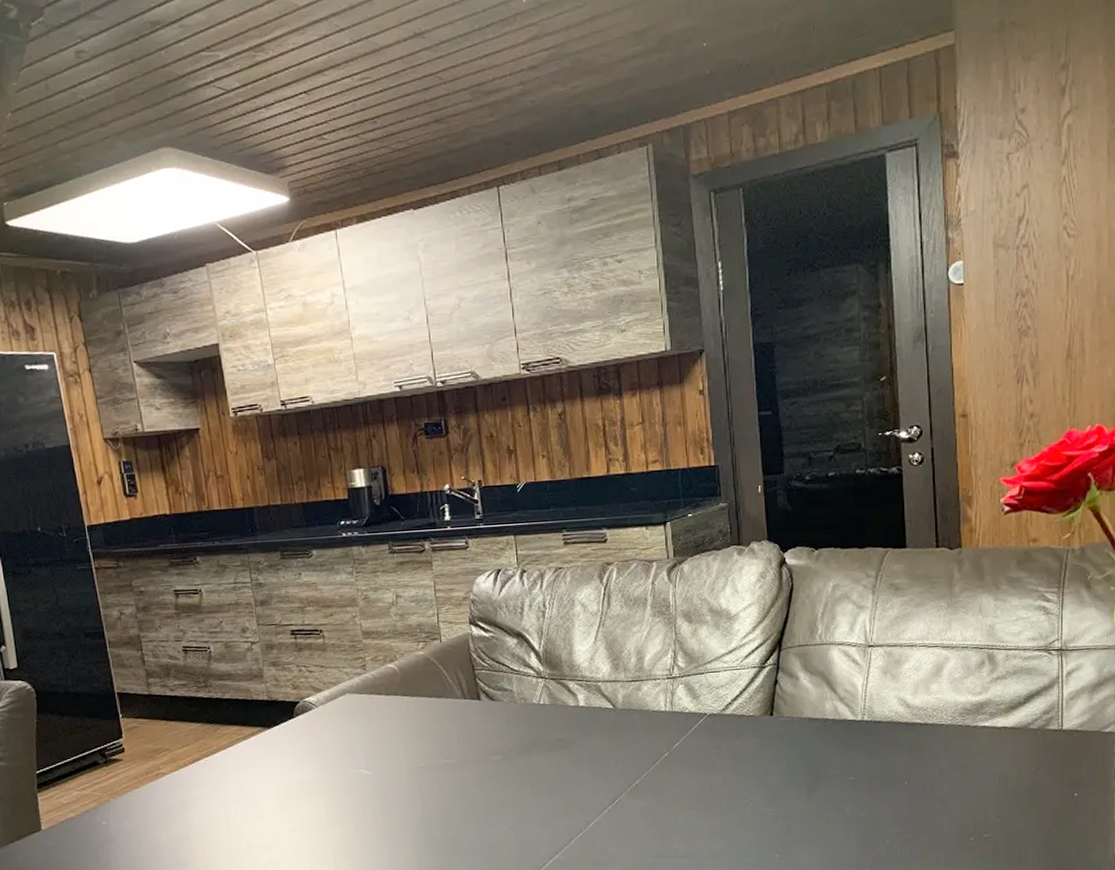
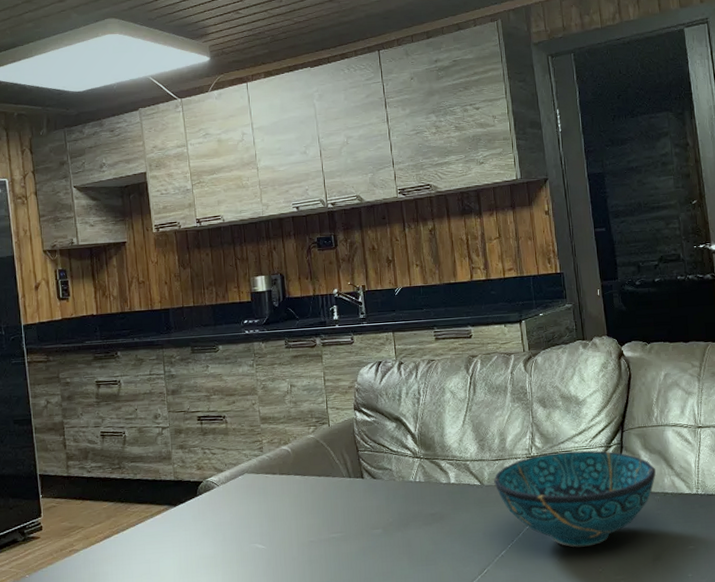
decorative bowl: none [629,671,817,777] -> present [494,450,656,547]

